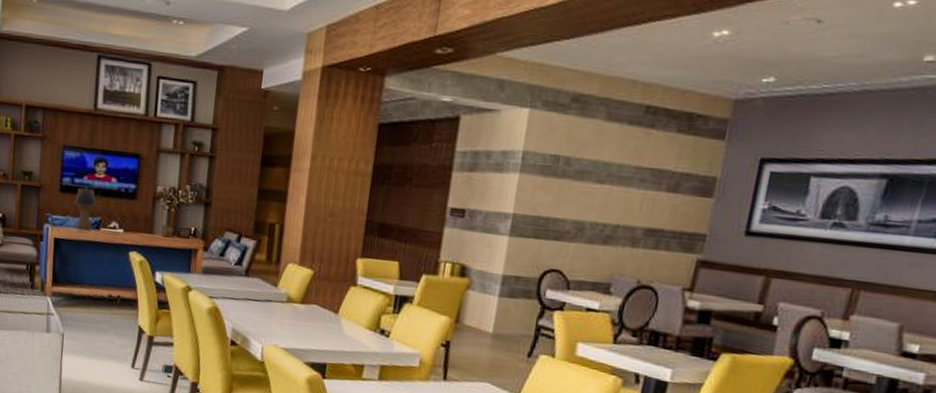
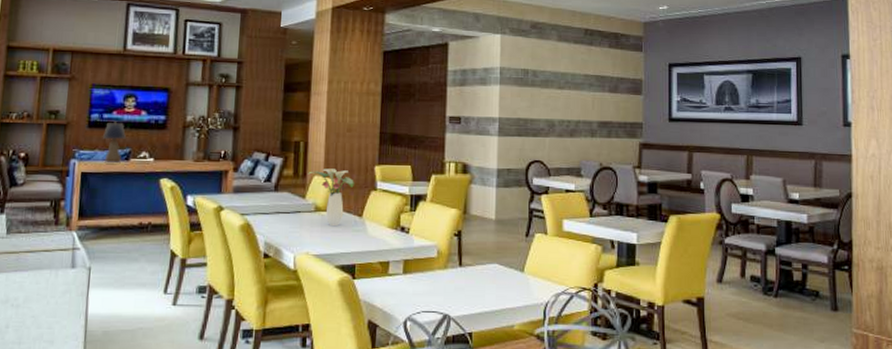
flower arrangement: none [282,256,332,321] -> present [308,168,354,227]

